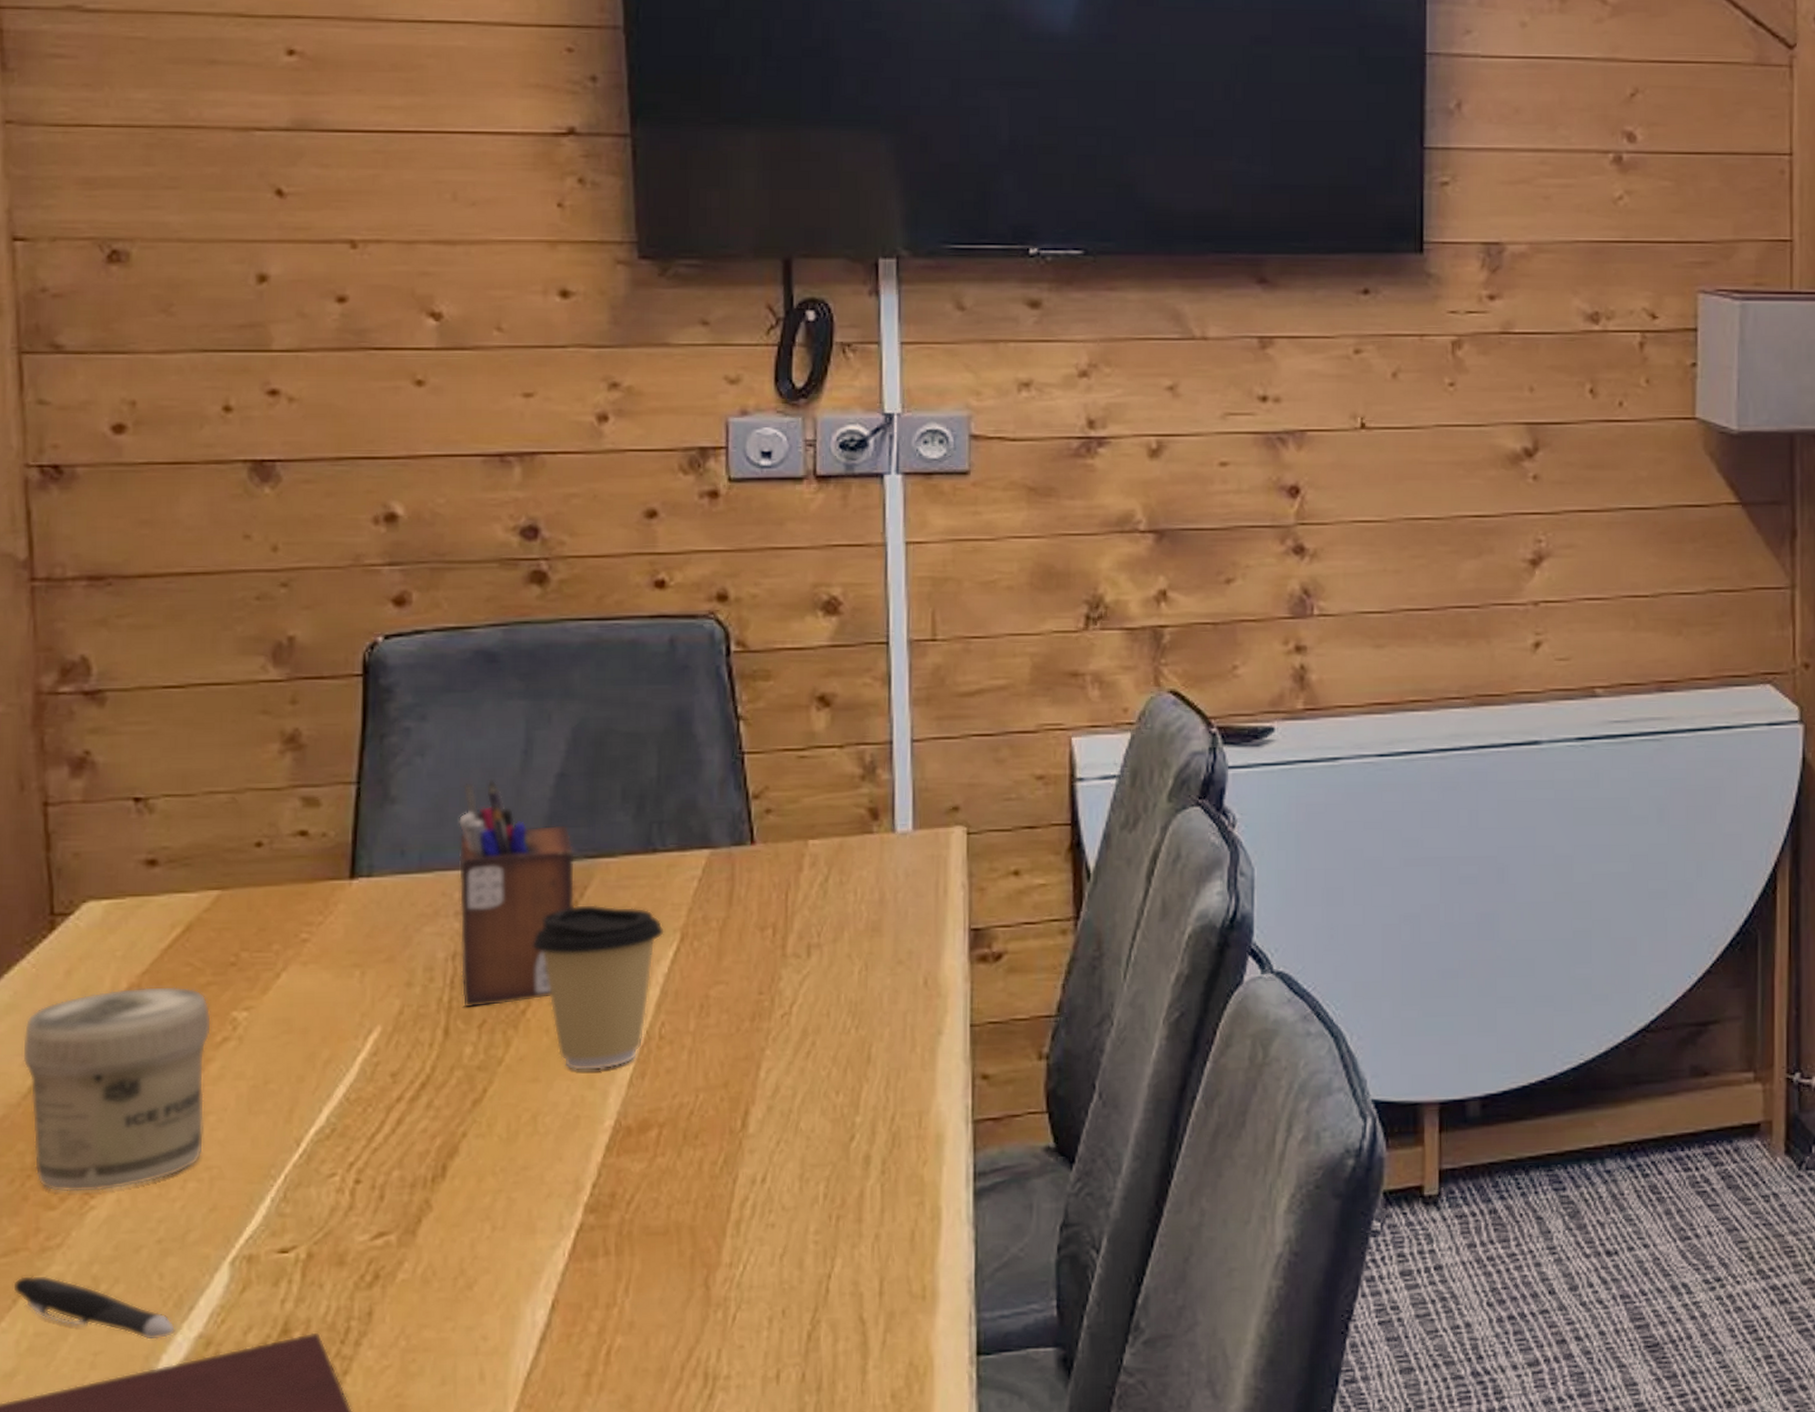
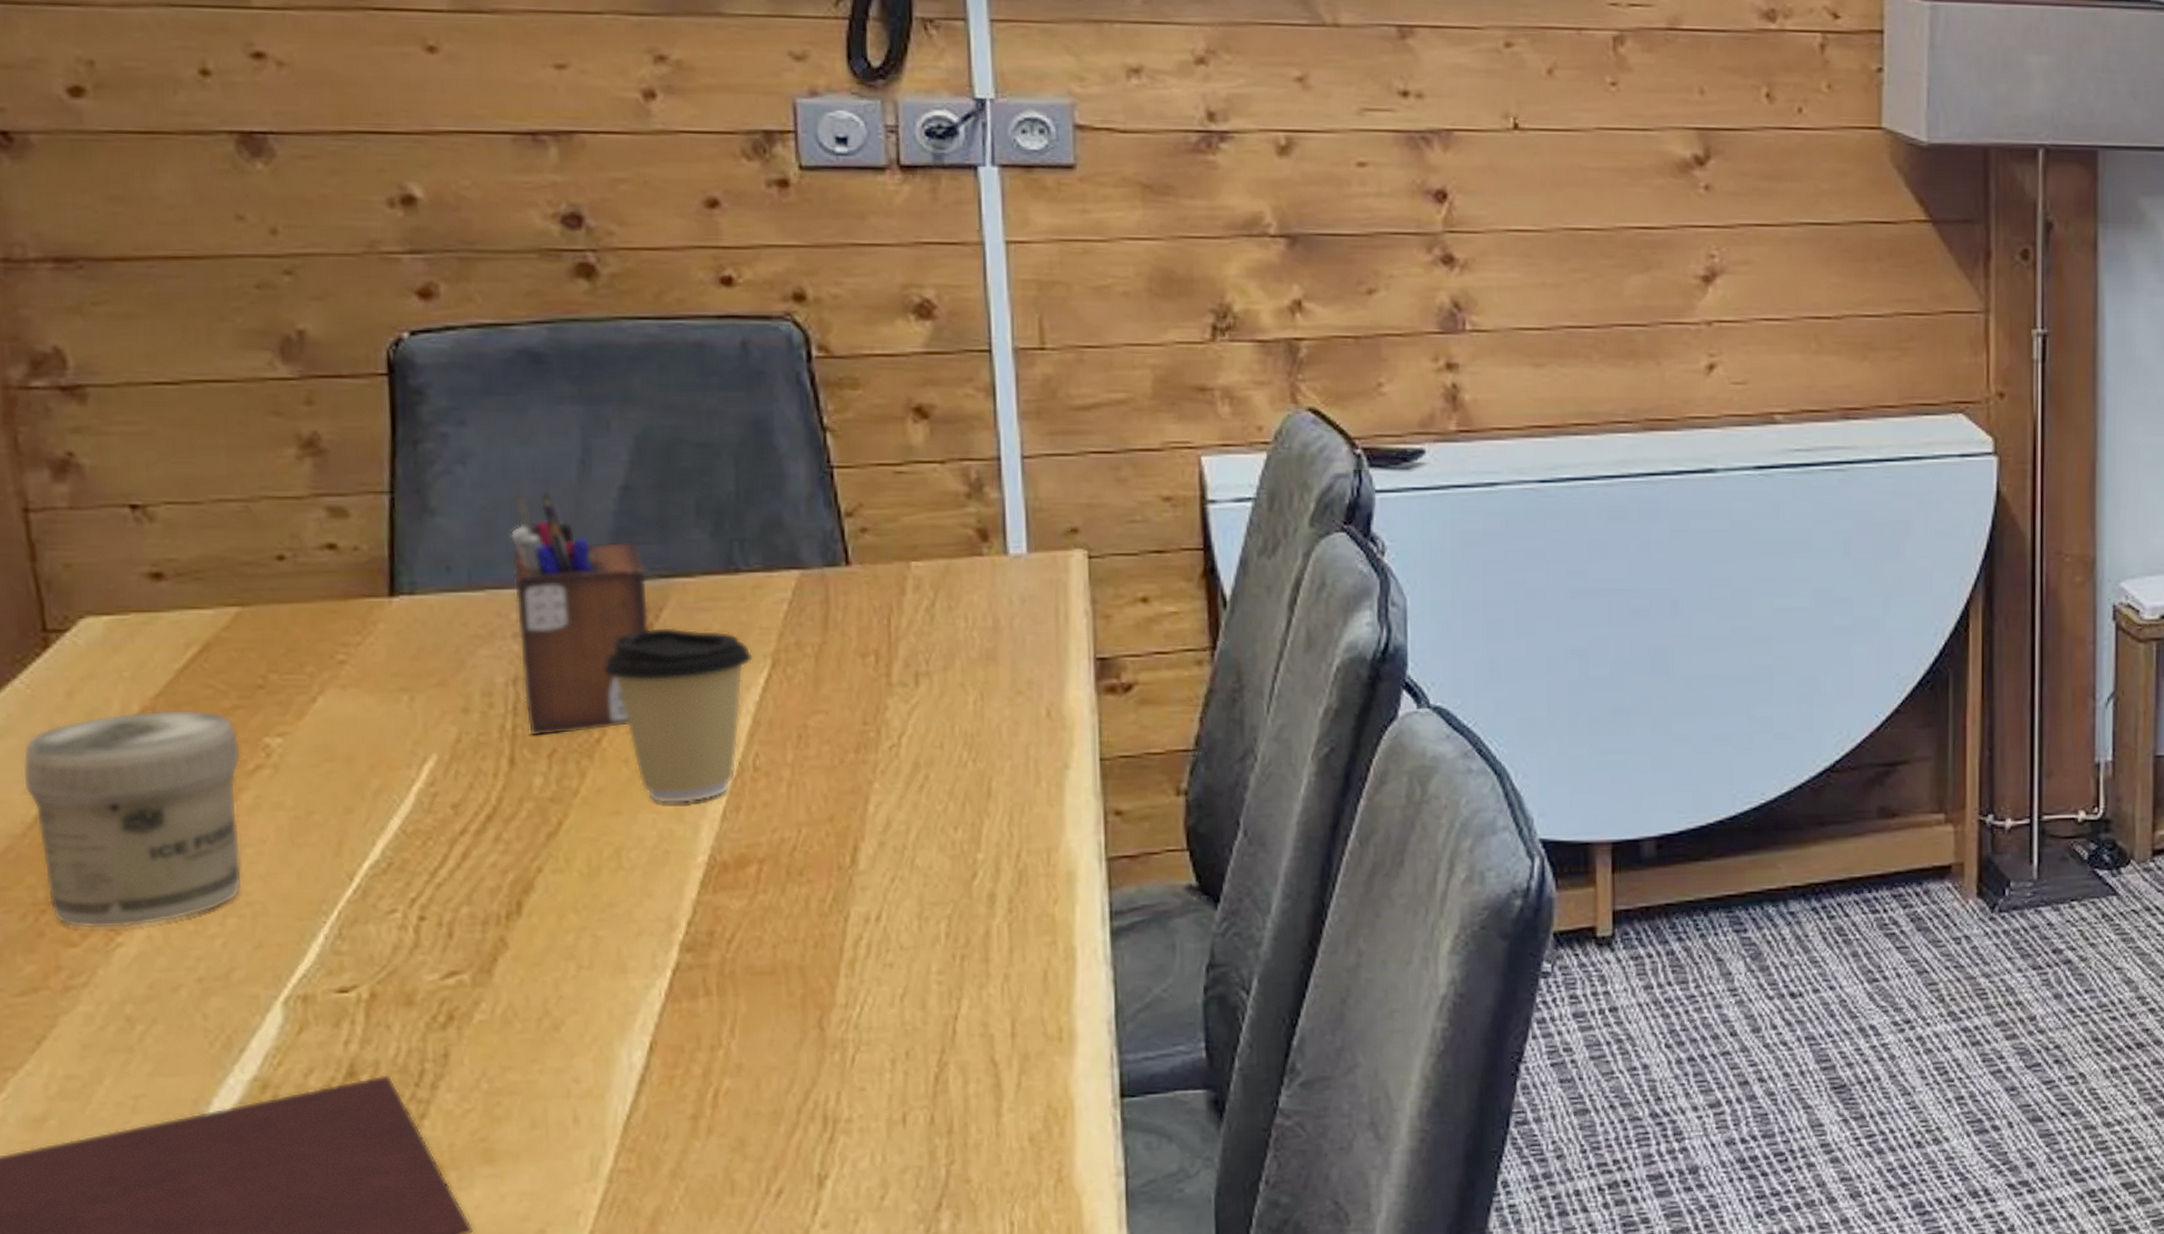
pen: present [12,1275,176,1341] -> none [34,1015,227,1084]

